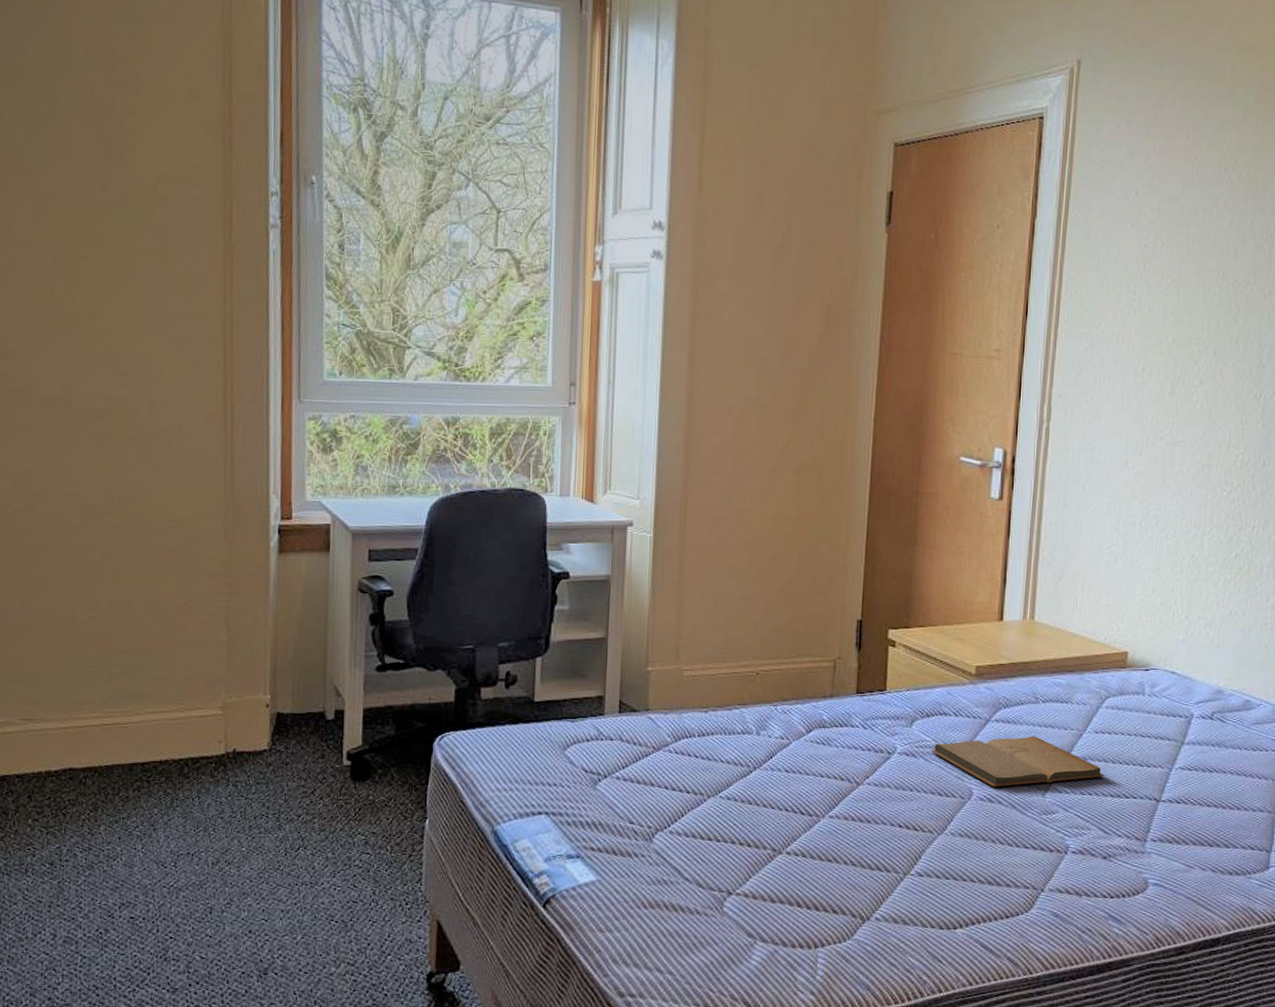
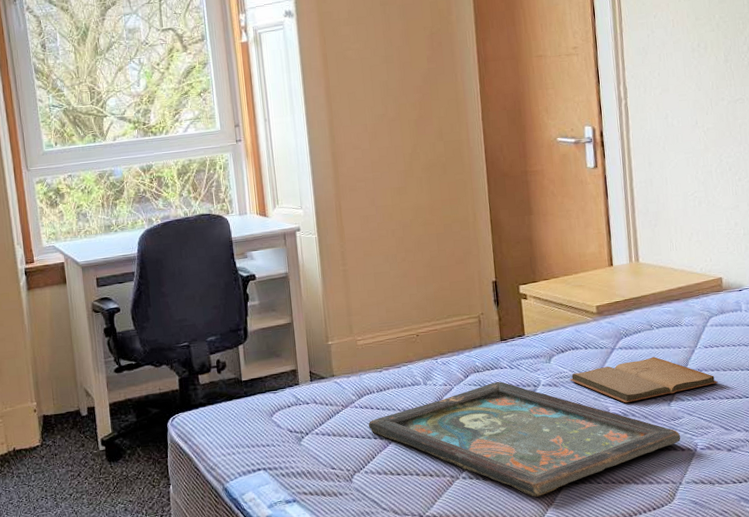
decorative tray: none [681,742,1051,886] -> present [368,381,680,497]

